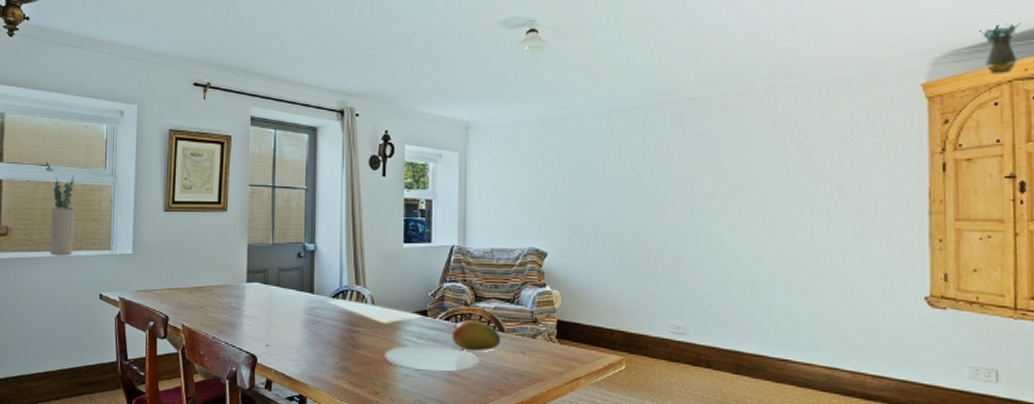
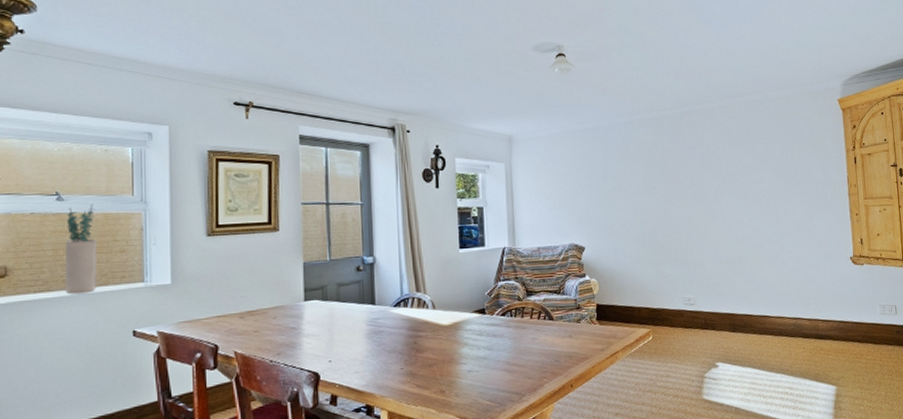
plate: present [385,344,479,374] -> none [448,339,533,367]
fruit: present [452,320,501,352] -> none [508,313,551,341]
vase: present [979,23,1020,75] -> none [869,55,893,92]

